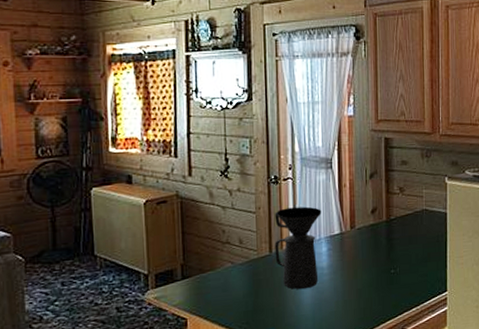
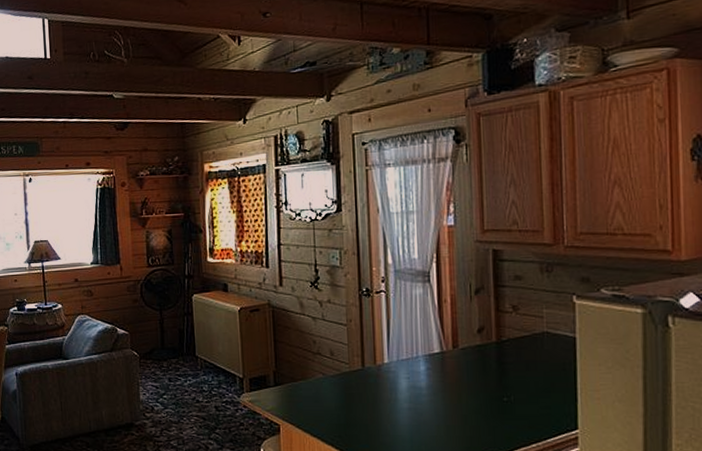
coffee maker: present [275,206,321,290] -> none [367,321,419,409]

